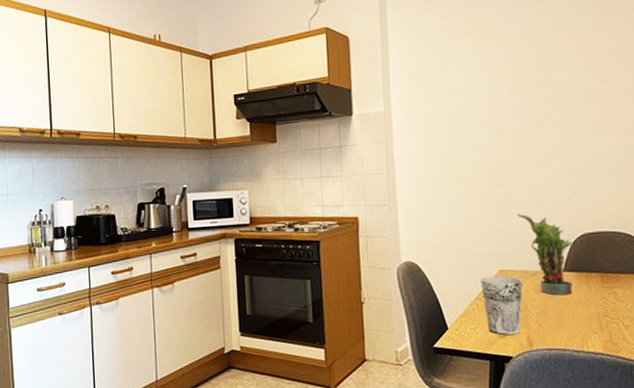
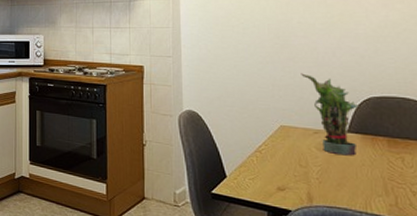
cup: present [480,276,523,336] -> none [261,131,304,190]

